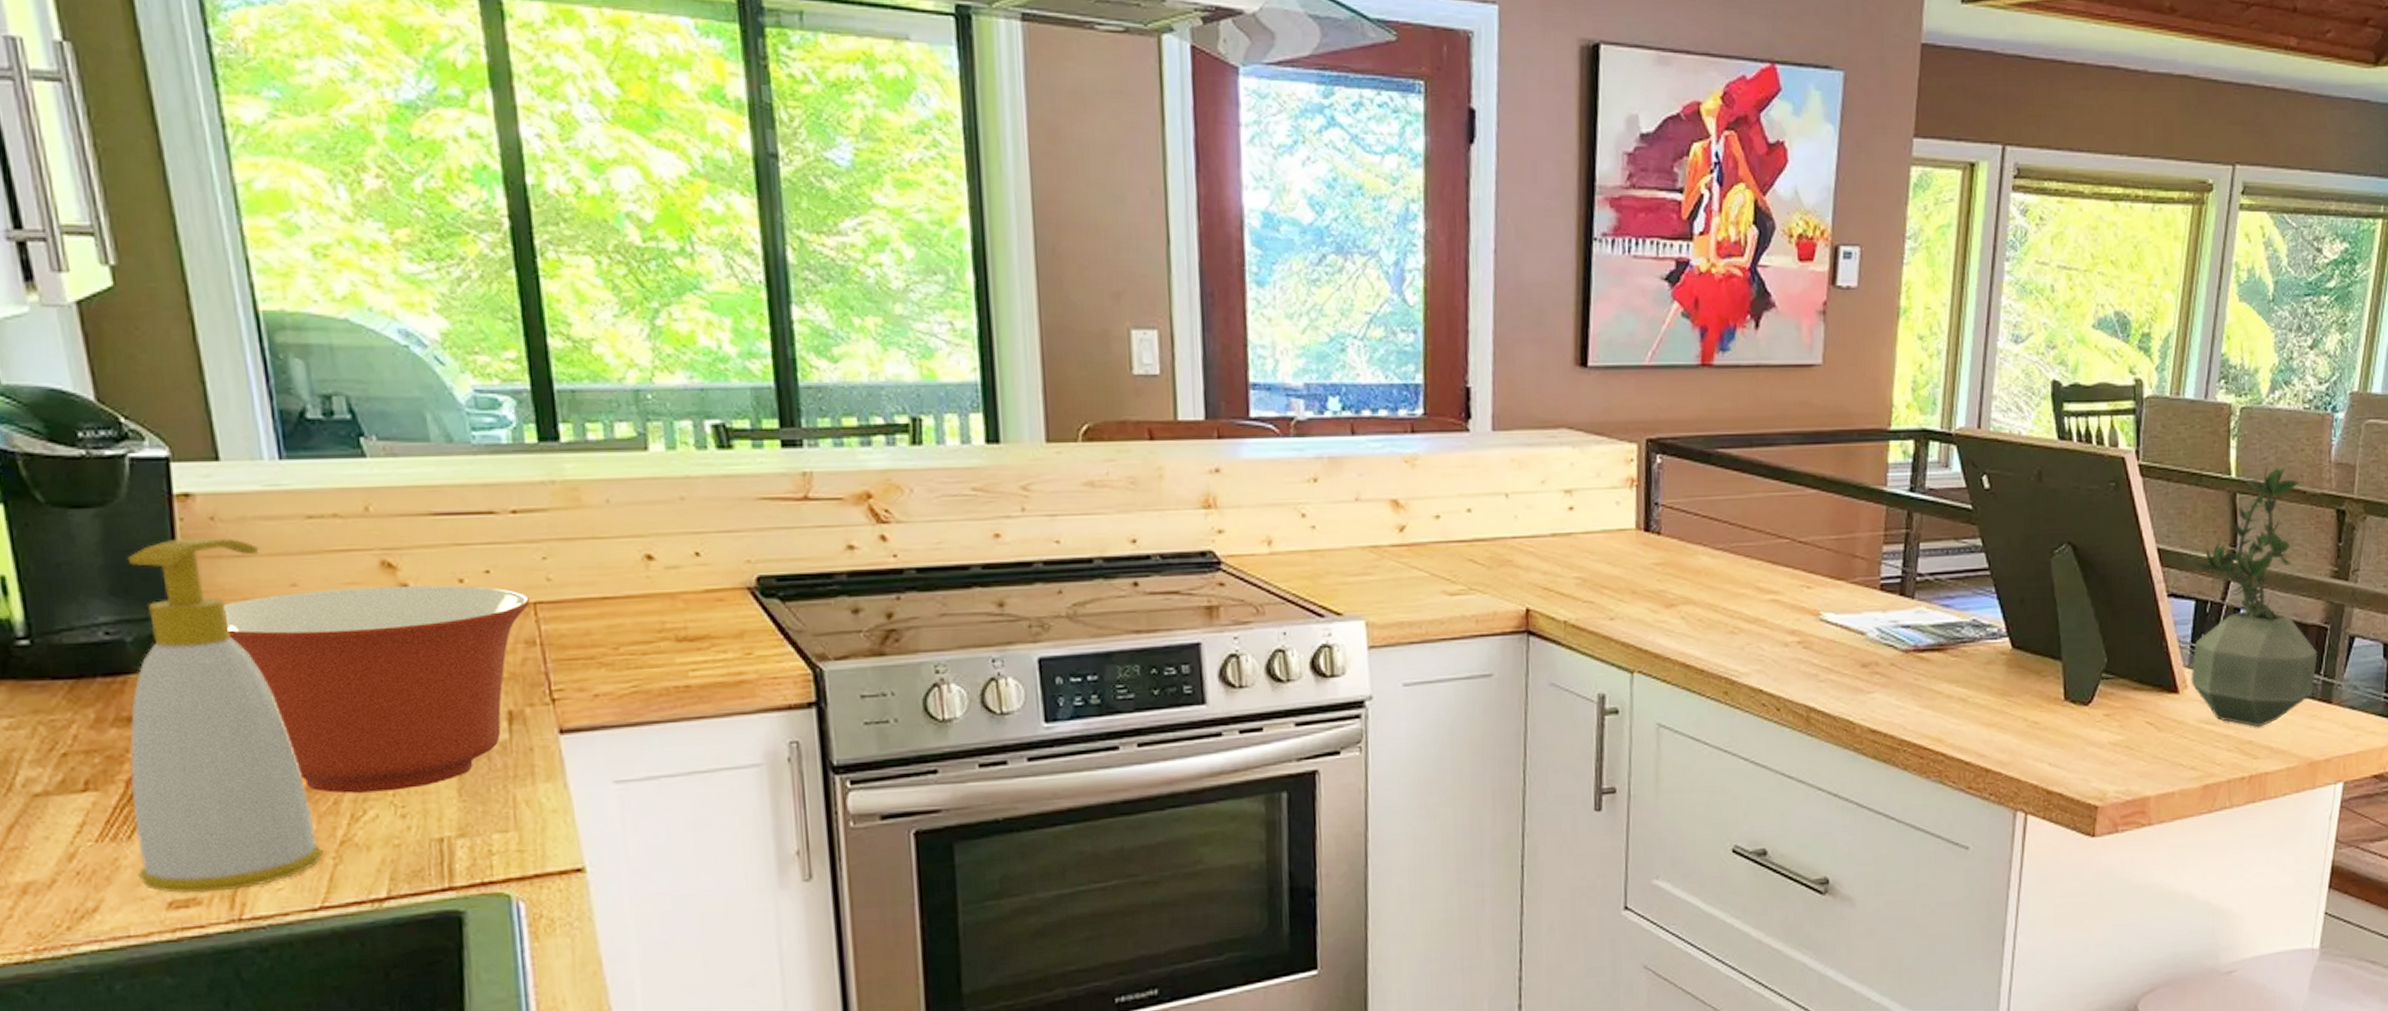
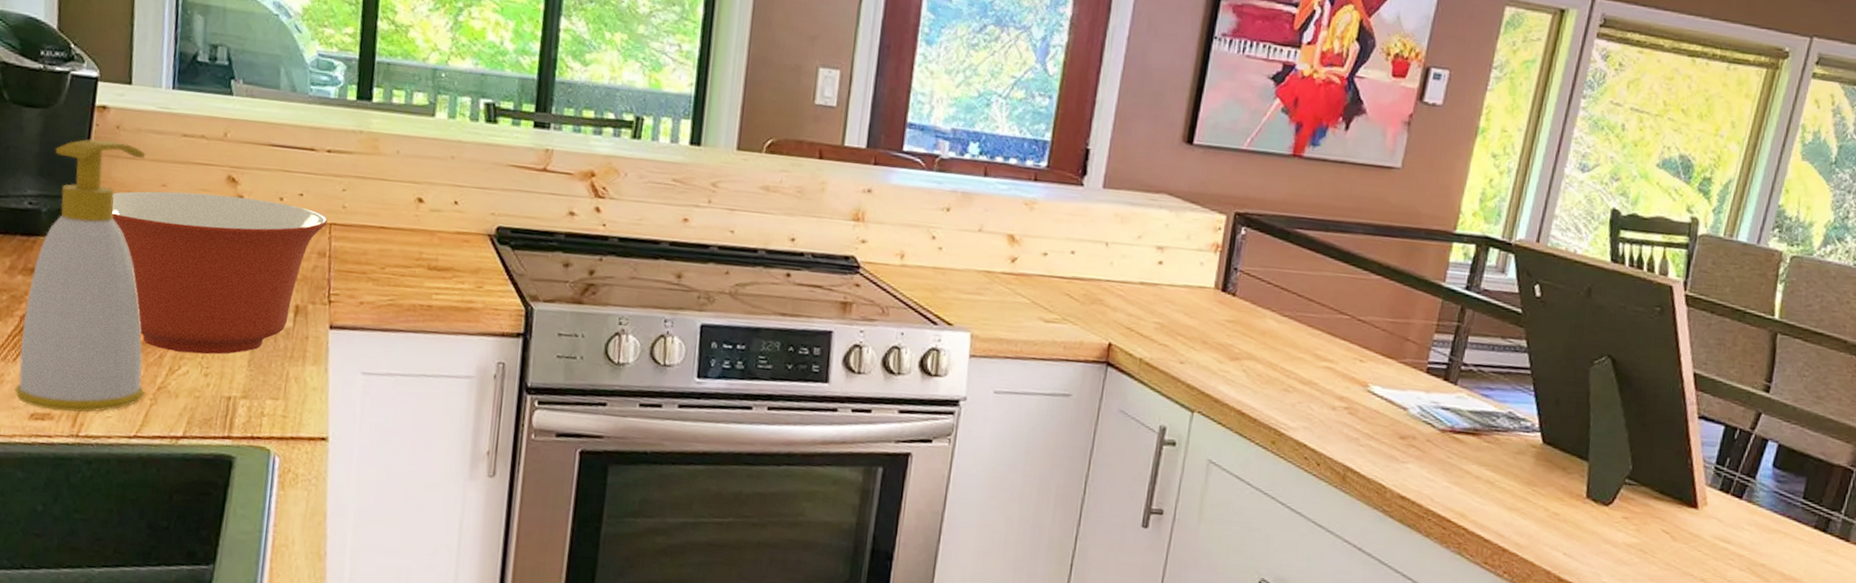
potted plant: present [2191,465,2318,728] -> none [1711,312,1841,553]

